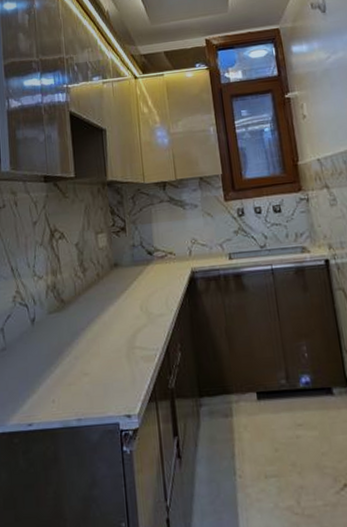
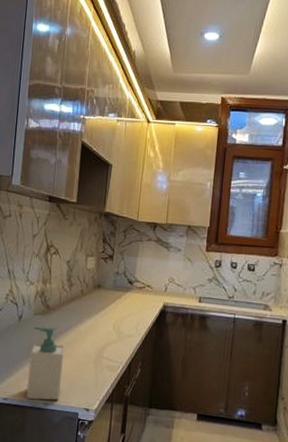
soap bottle: none [50,323,94,419] -> present [26,326,64,401]

